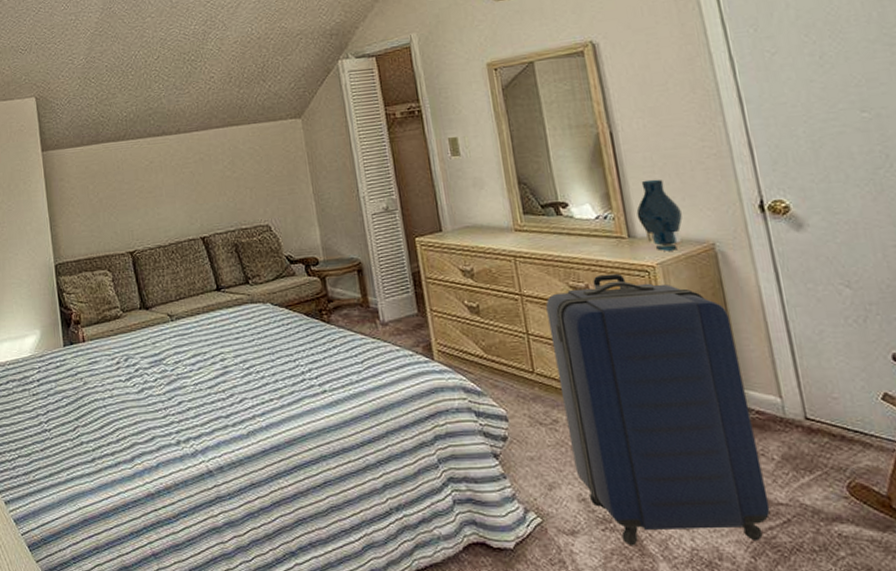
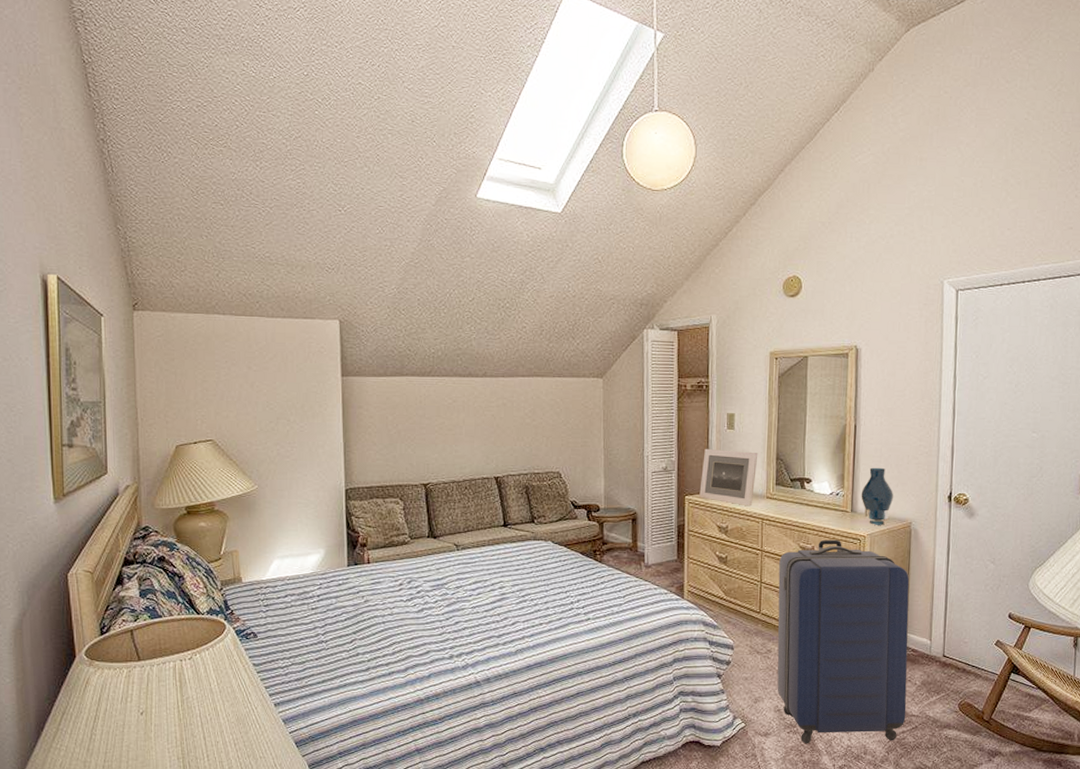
picture frame: none [429,178,499,243] -> present [699,448,758,507]

